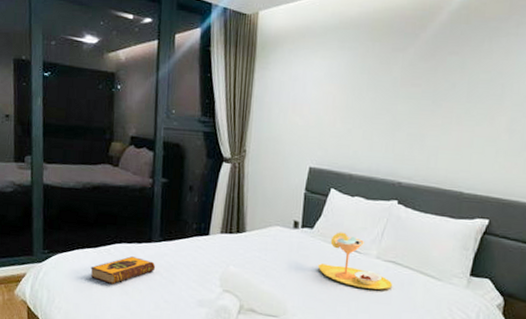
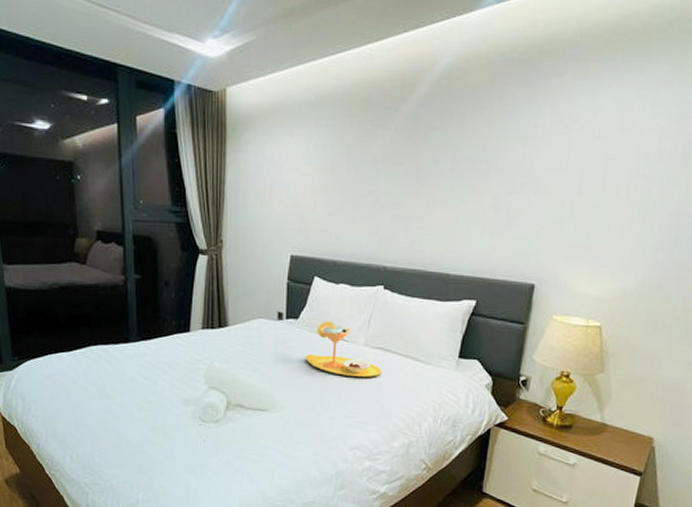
hardback book: present [90,256,156,284] -> none [66,358,136,388]

